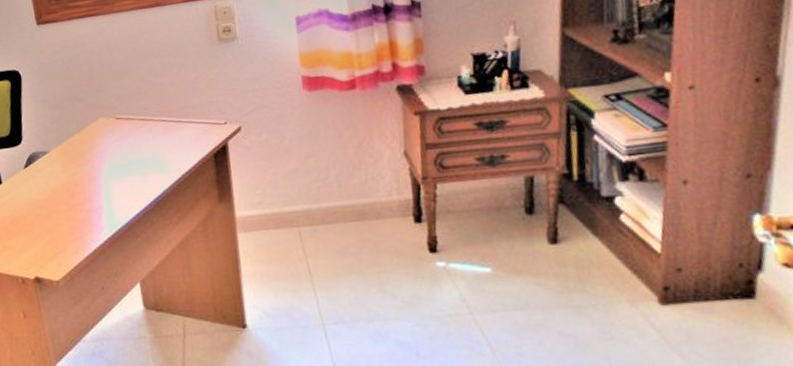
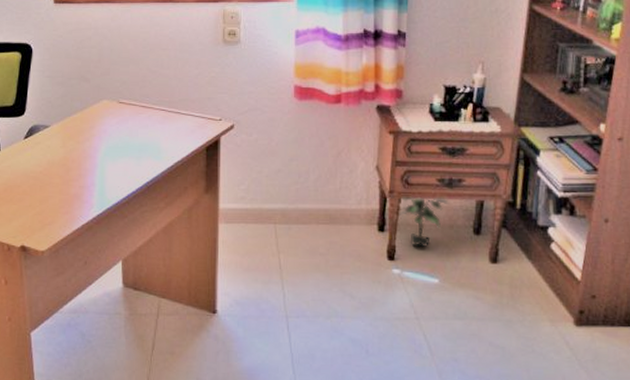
potted plant: none [434,177,493,235] -> present [399,196,449,248]

